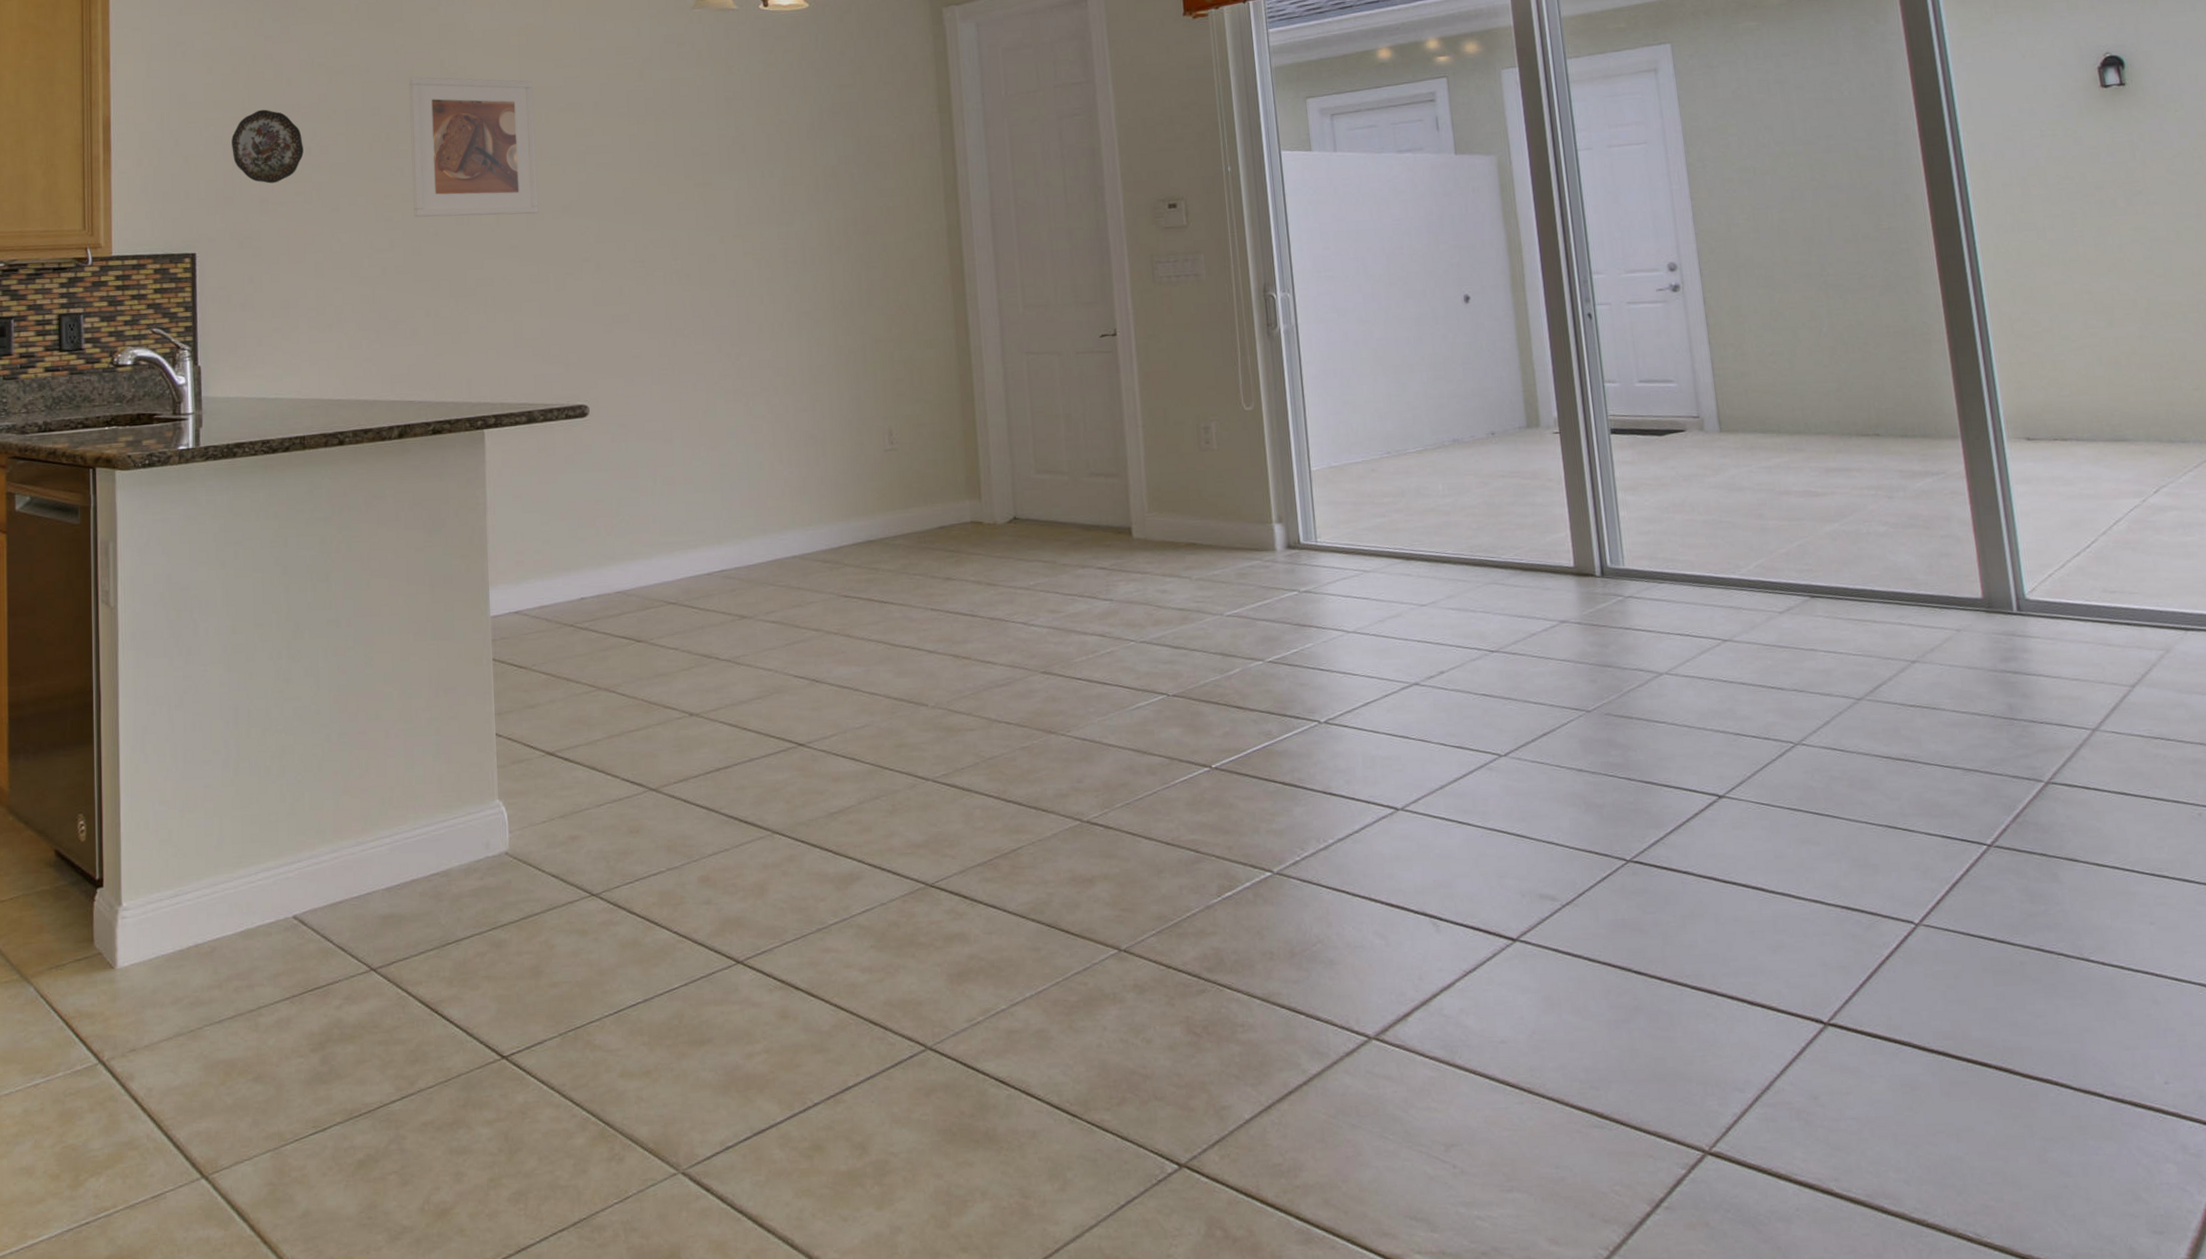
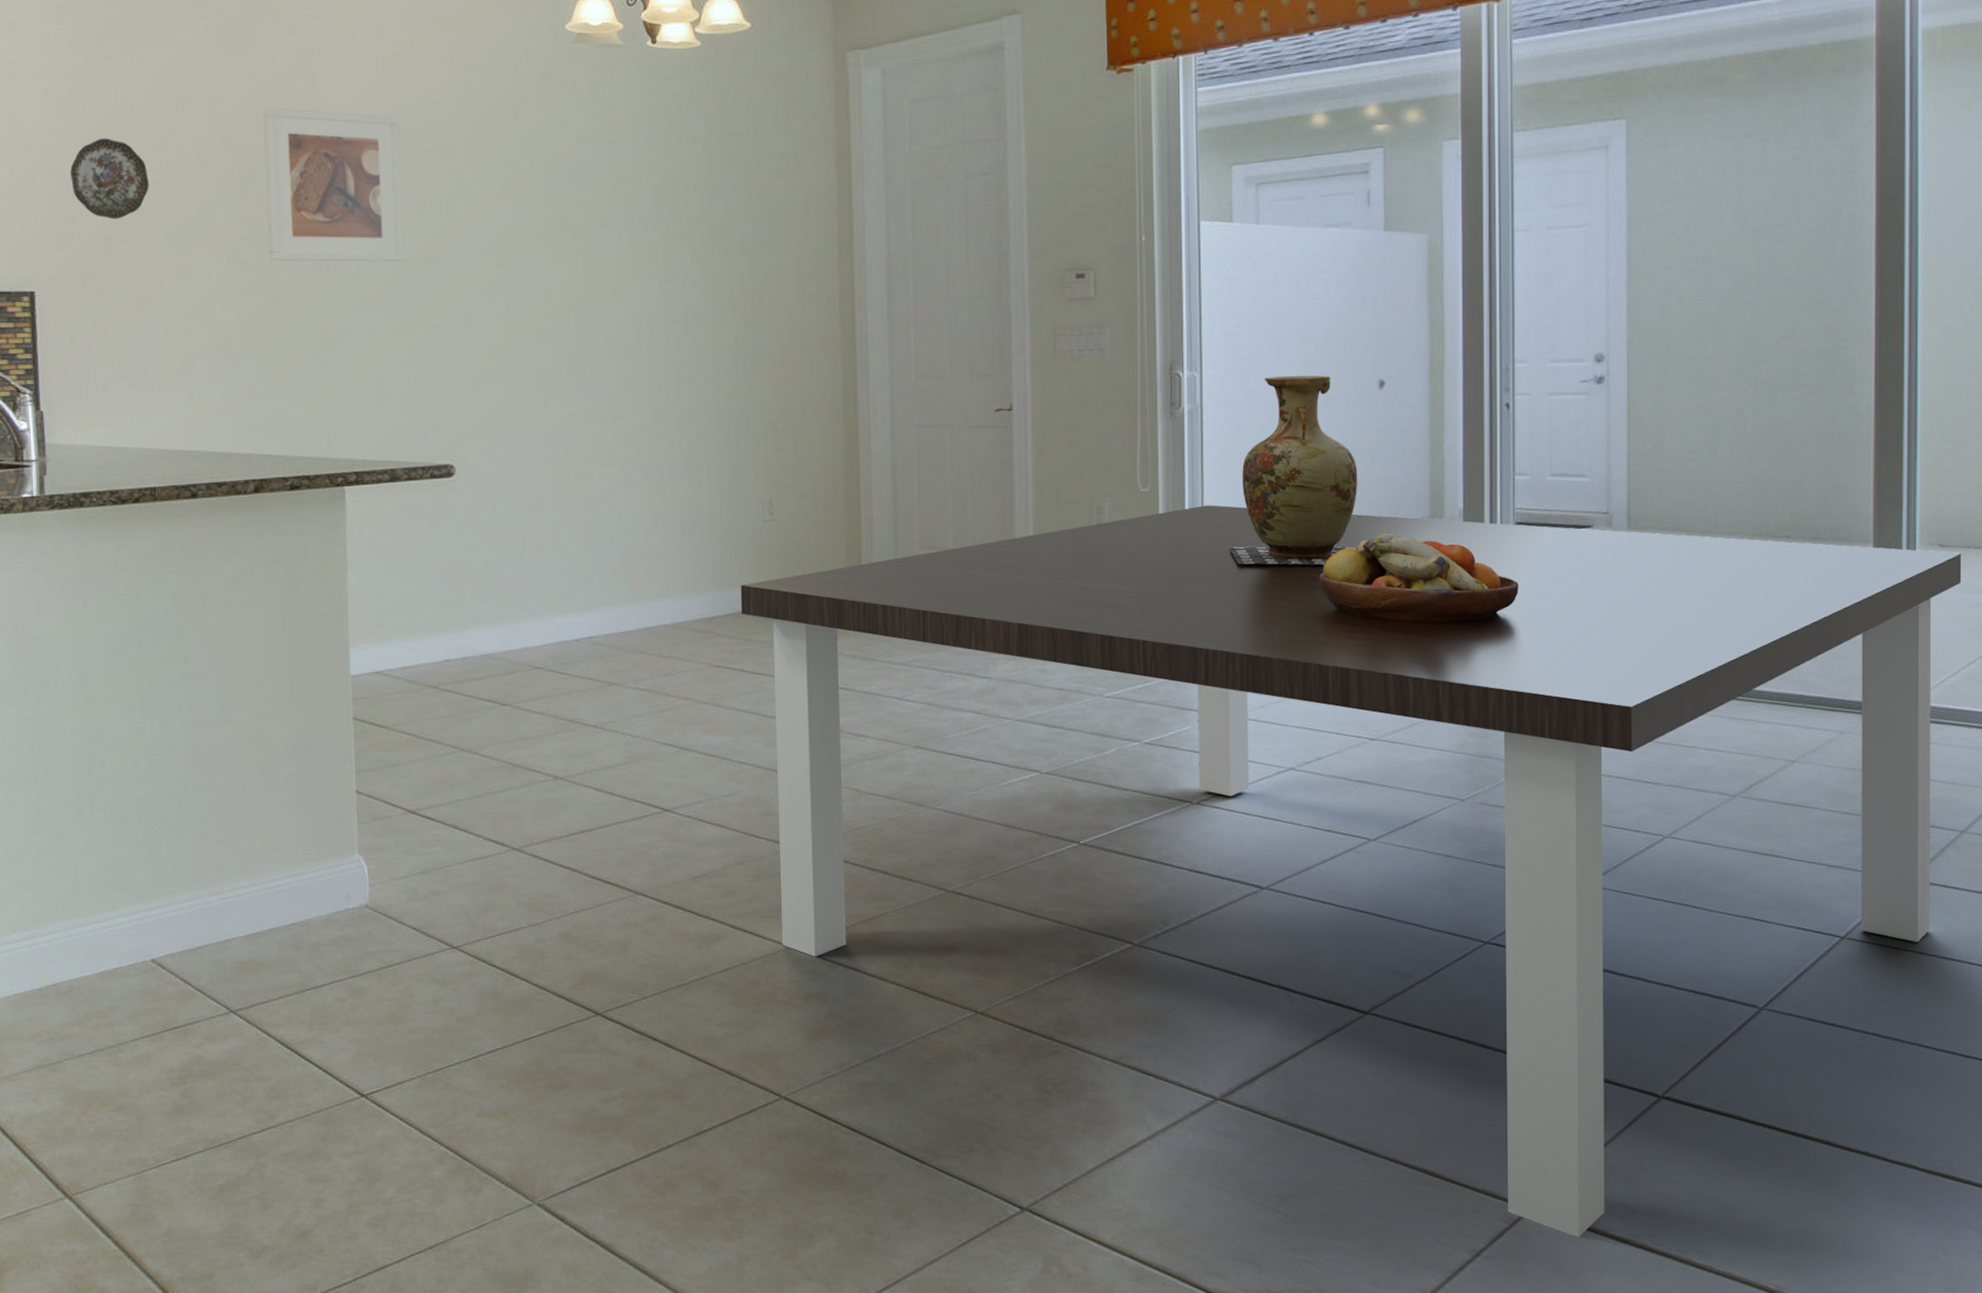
dining table: none [864,421,2077,1184] -> present [740,505,1962,1238]
vase: none [1334,292,1460,479] -> present [1228,375,1358,566]
fruit bowl: none [1424,443,1621,532] -> present [1318,532,1519,623]

